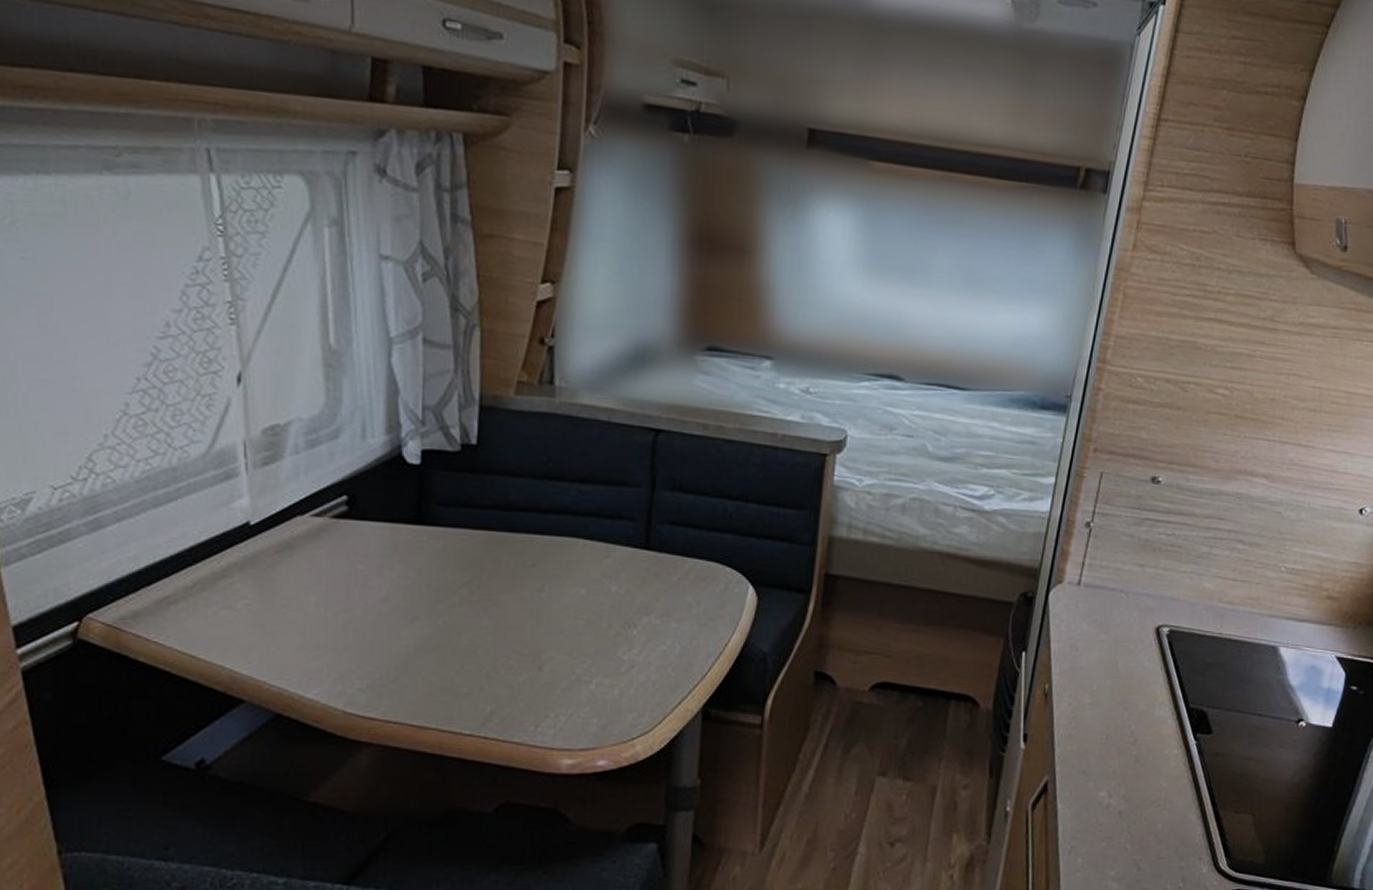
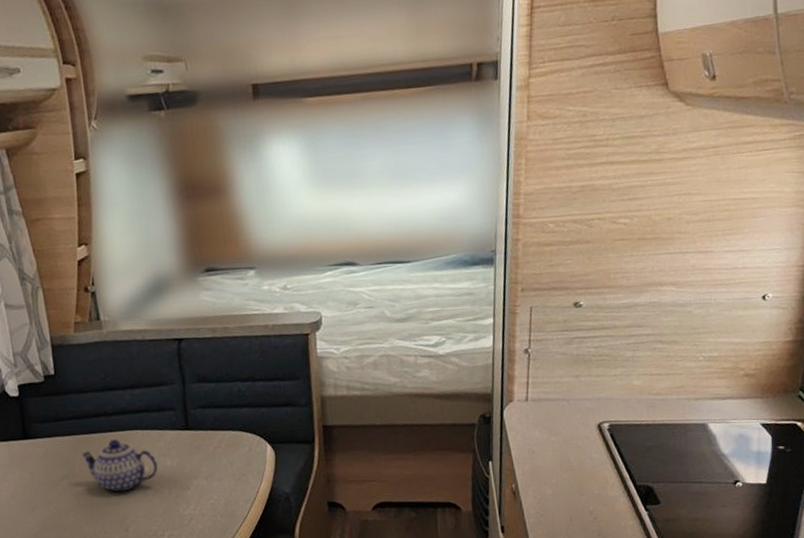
teapot: none [494,544,600,617] -> present [81,438,159,492]

